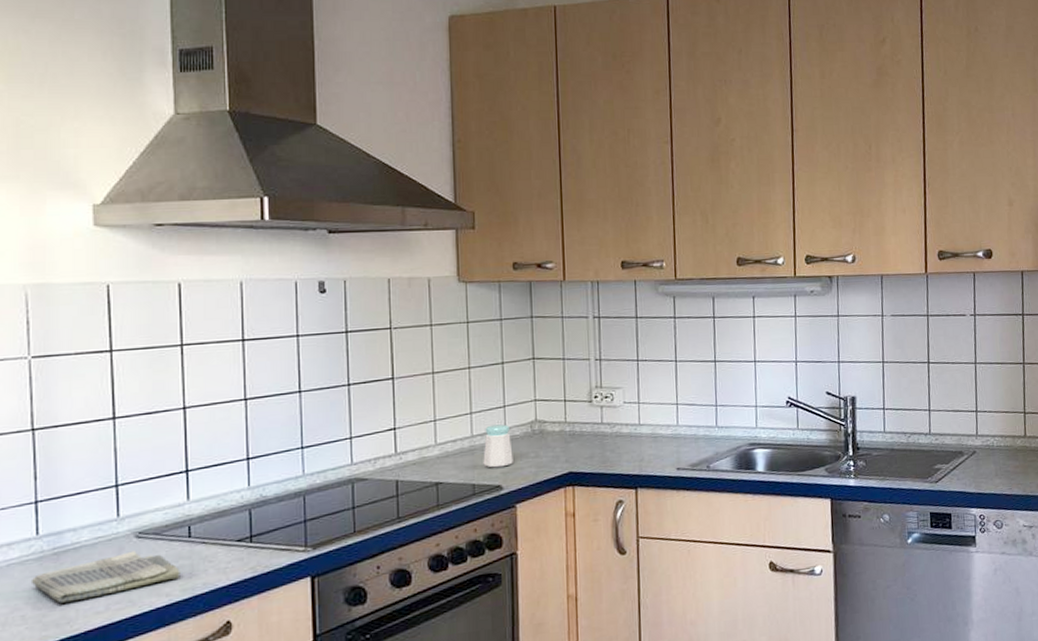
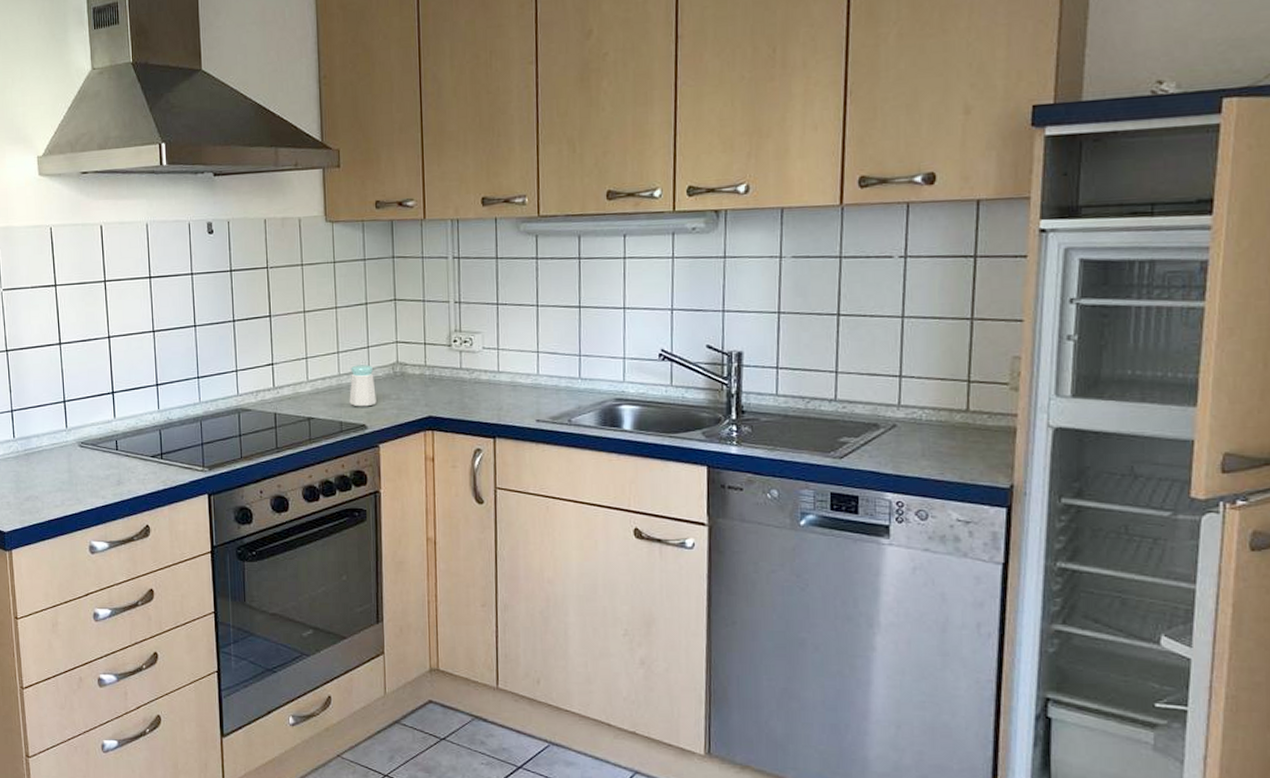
dish towel: present [30,551,180,603] -> none [11,458,112,495]

